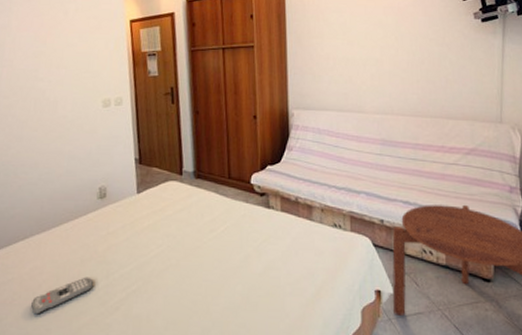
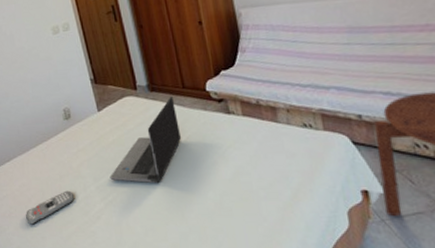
laptop computer: none [137,186,220,274] -> present [109,97,182,184]

